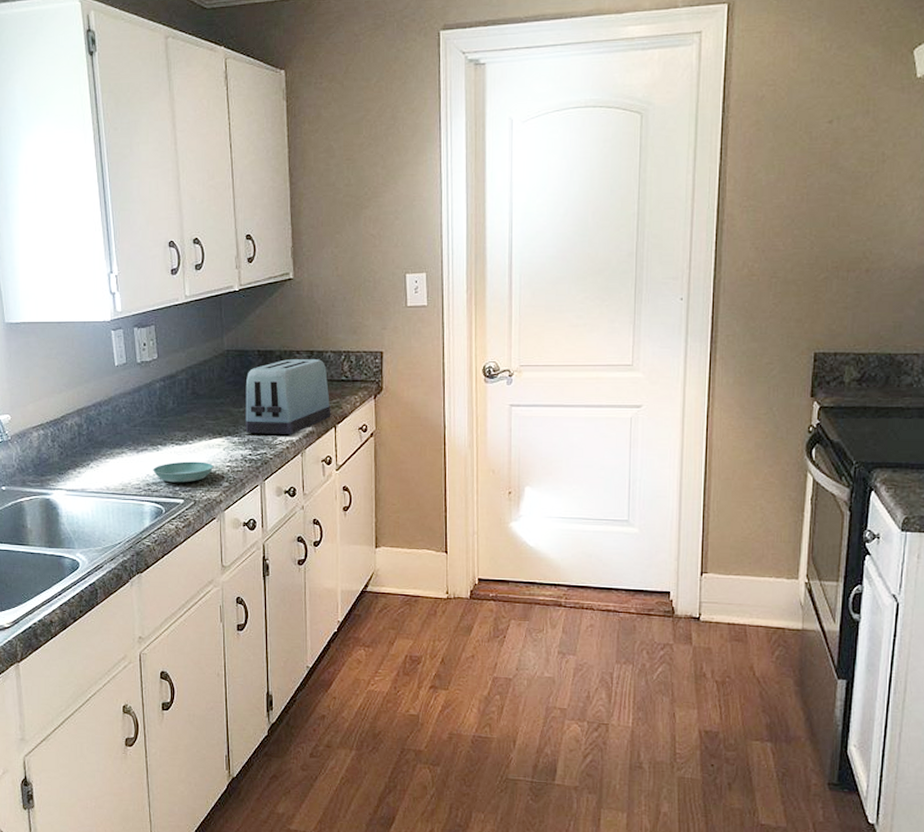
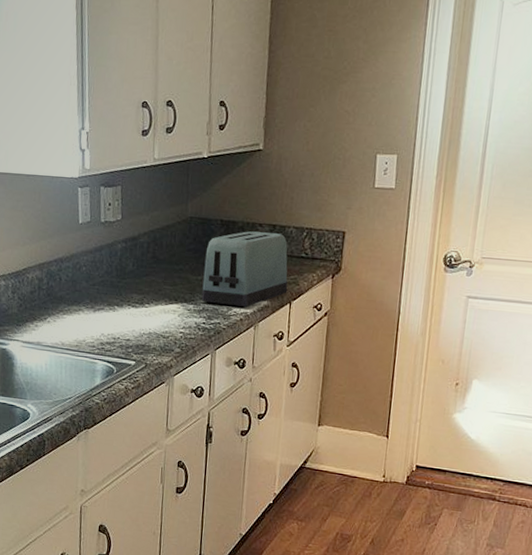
saucer: present [153,461,214,483] -> none [108,324,168,345]

